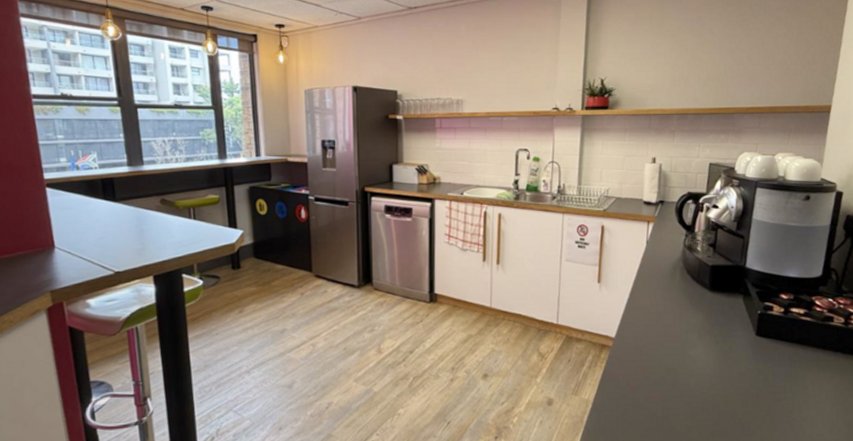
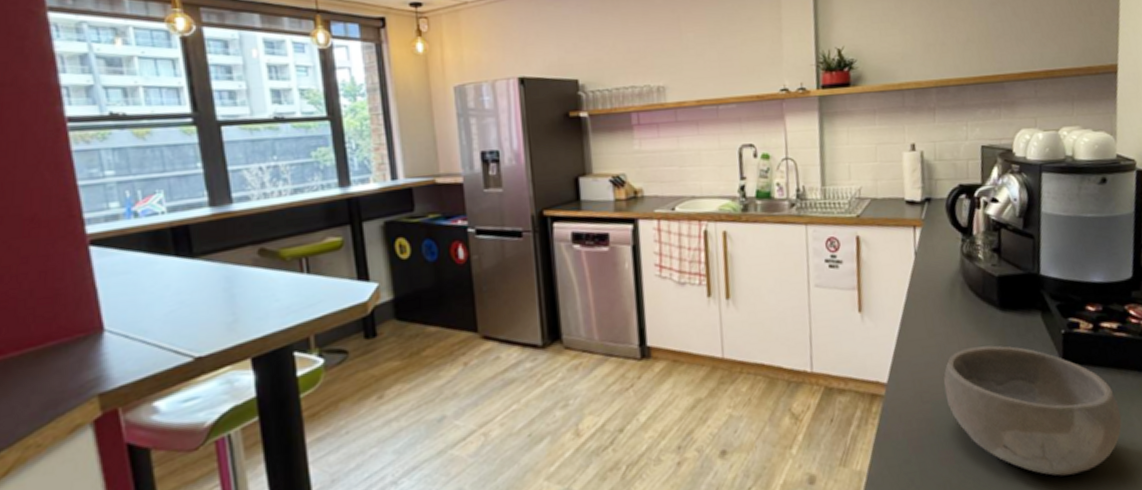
bowl: none [659,317,799,420] -> present [943,345,1122,476]

